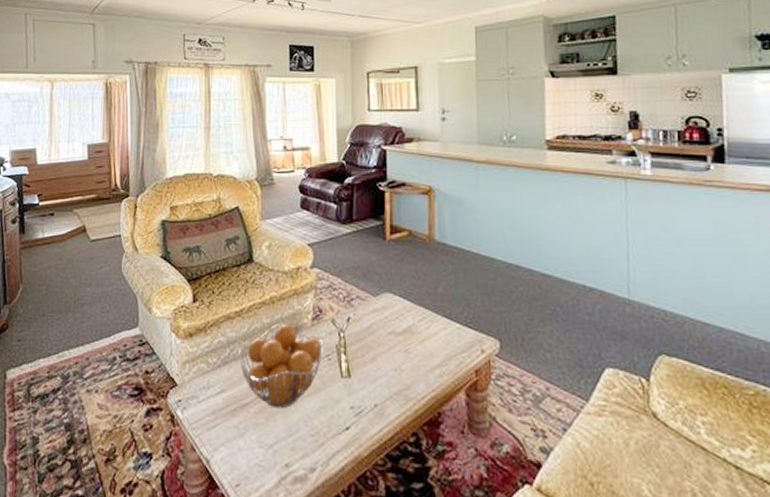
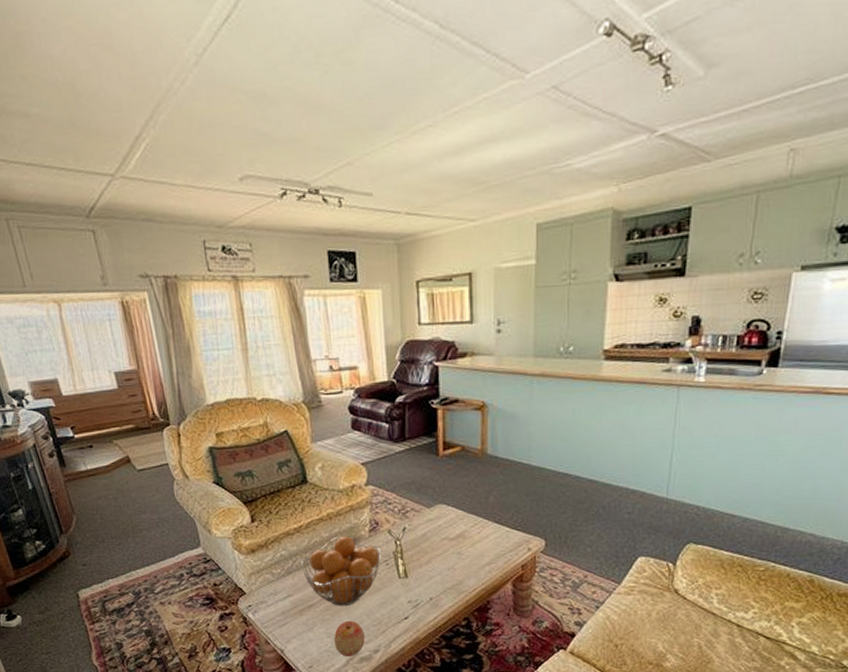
apple: none [266,427,300,475] -> present [333,620,365,656]

